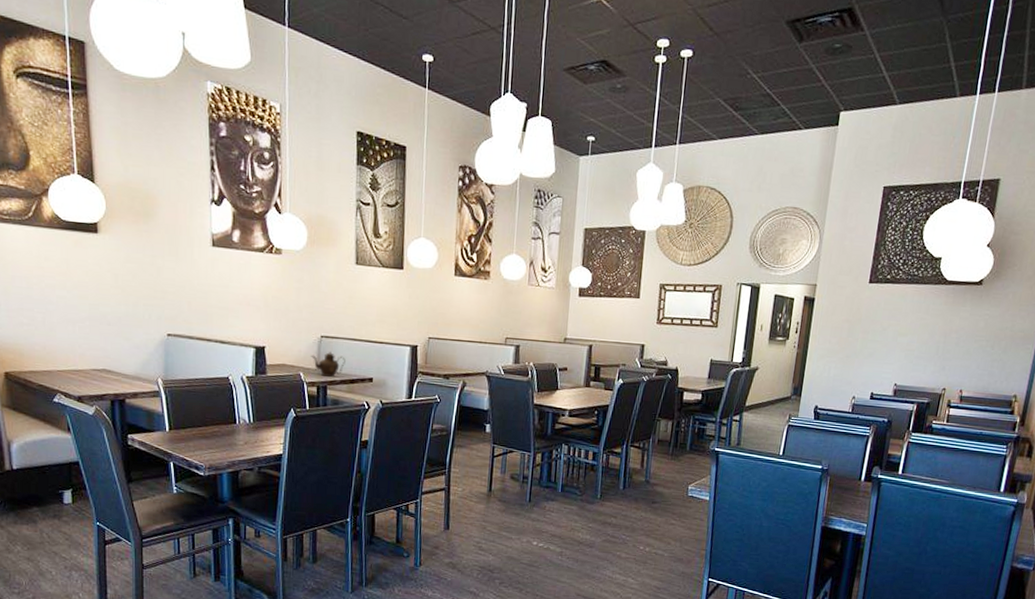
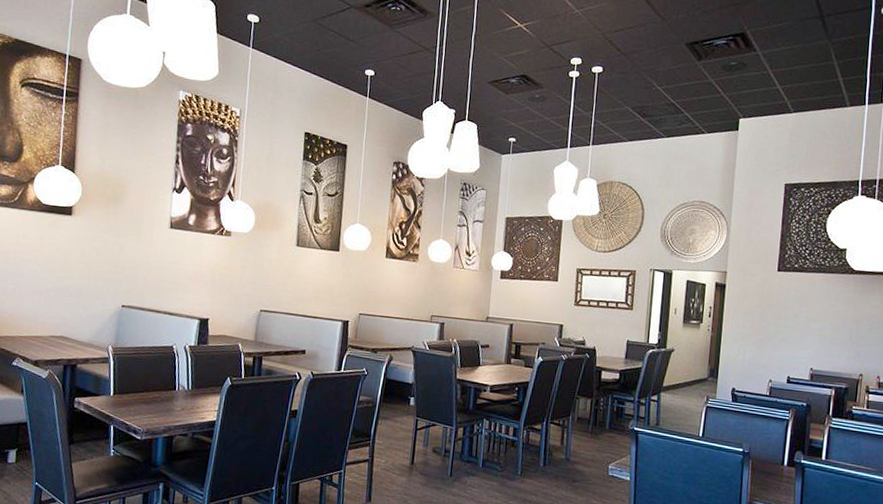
teapot: present [310,351,345,378] -> none [249,324,281,349]

